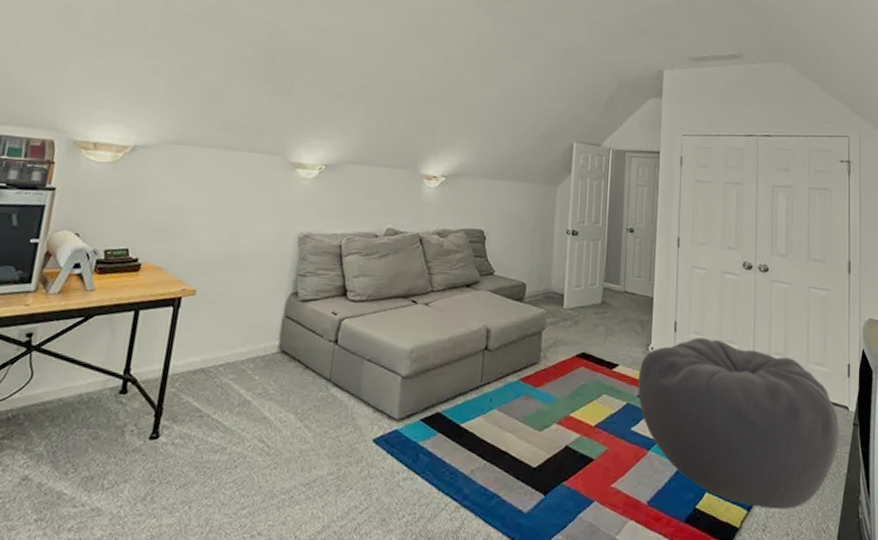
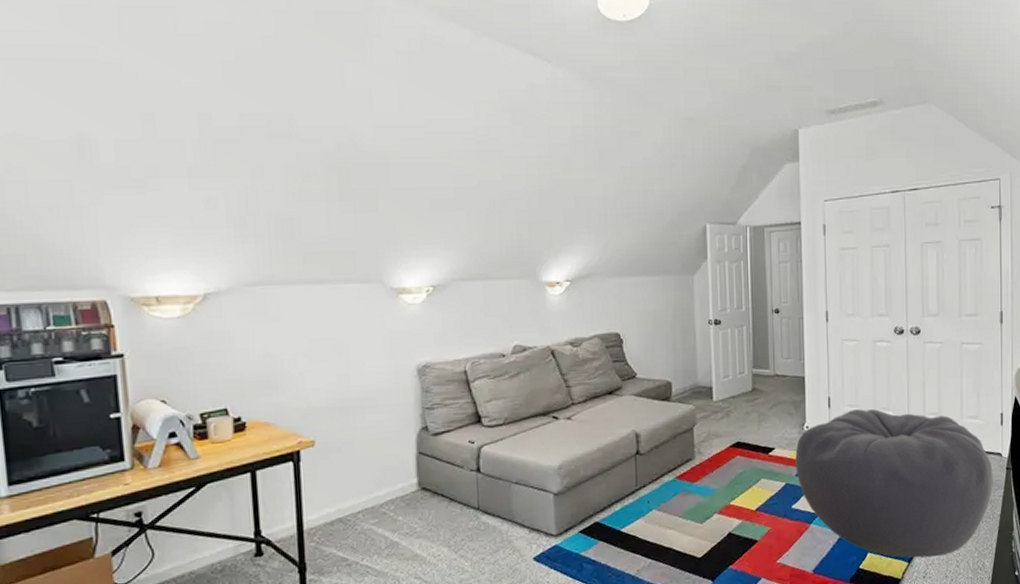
mug: none [105,254,132,280] -> present [206,415,235,444]

